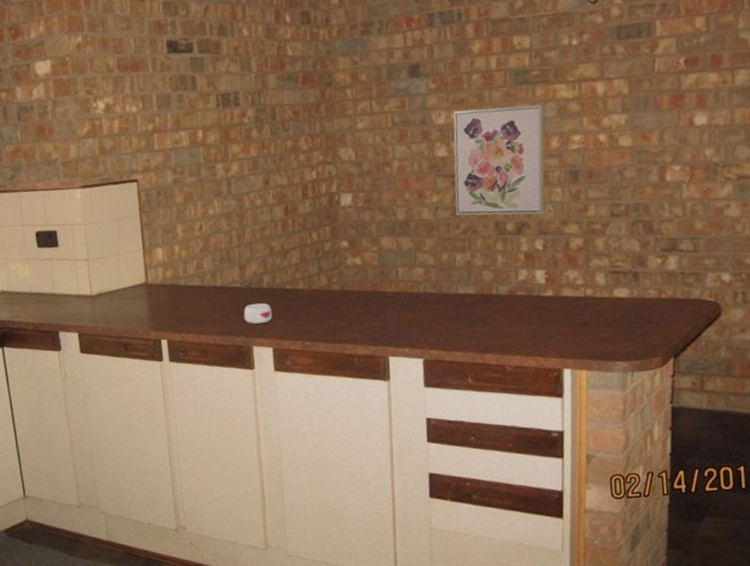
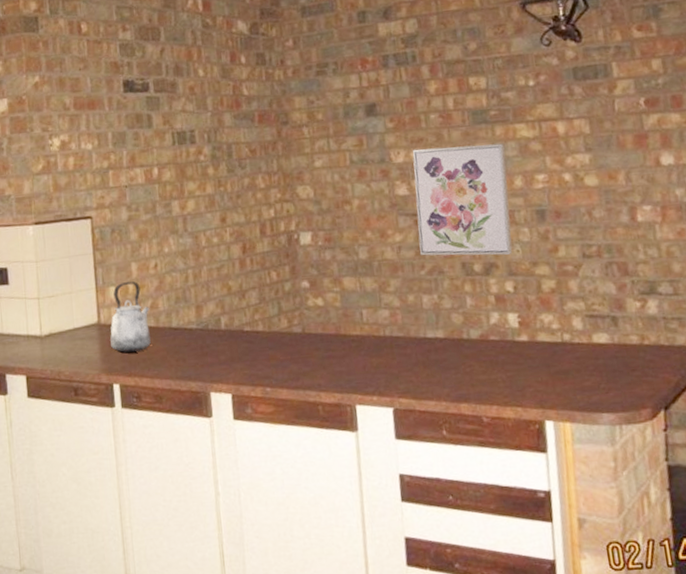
kettle: none [157,242,197,310] -> present [110,281,151,353]
mug: present [243,303,273,324] -> none [200,346,231,369]

